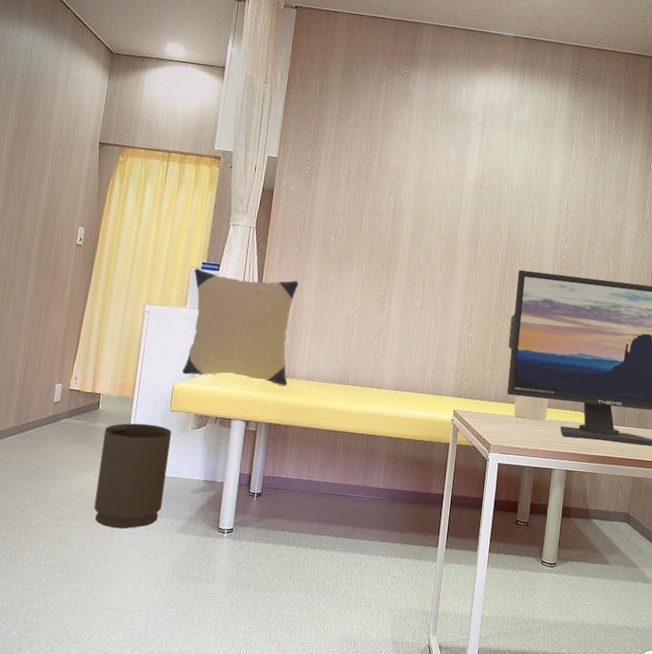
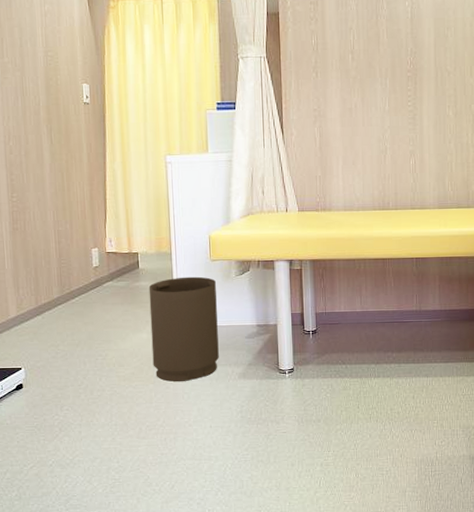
pillow: present [182,268,299,386] -> none [210,107,326,222]

